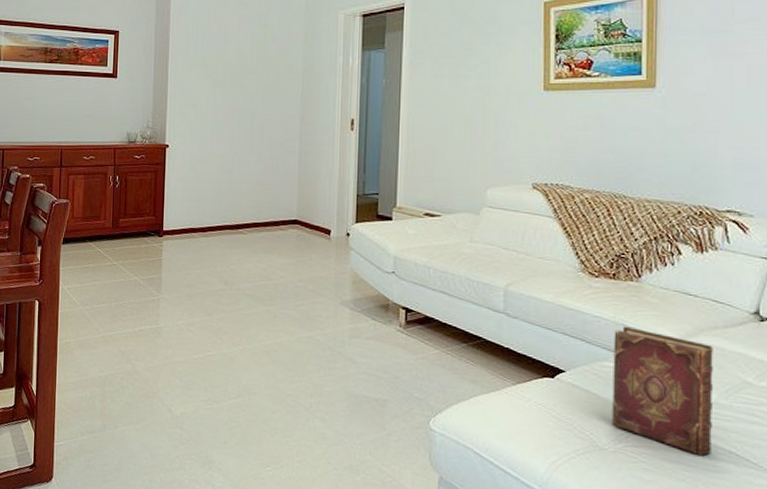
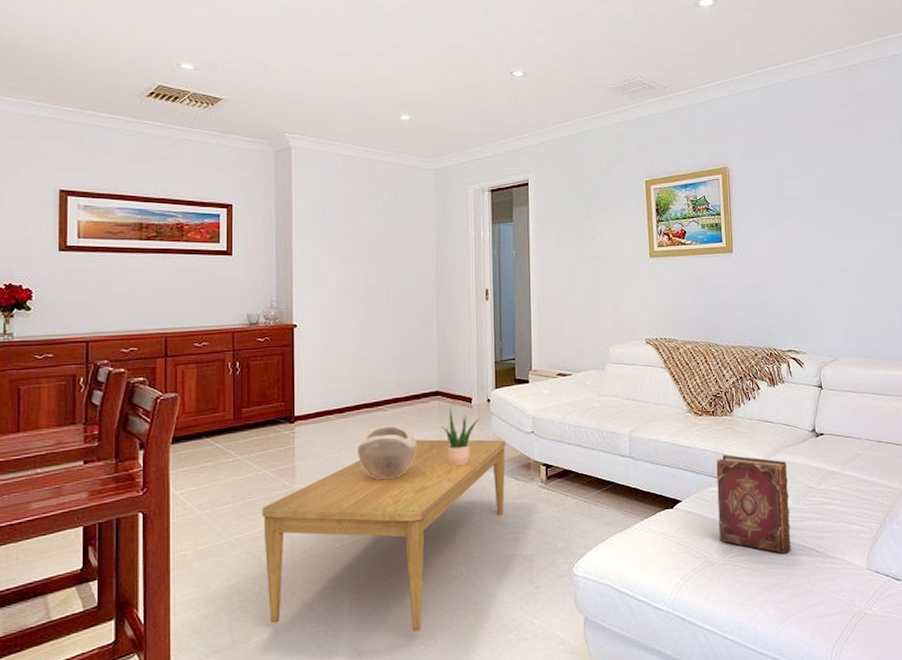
coffee table: none [132,266,364,453] -> present [262,439,506,632]
decorative bowl: none [217,248,273,302] -> present [358,425,417,480]
potted plant: none [298,236,339,298] -> present [441,406,481,466]

